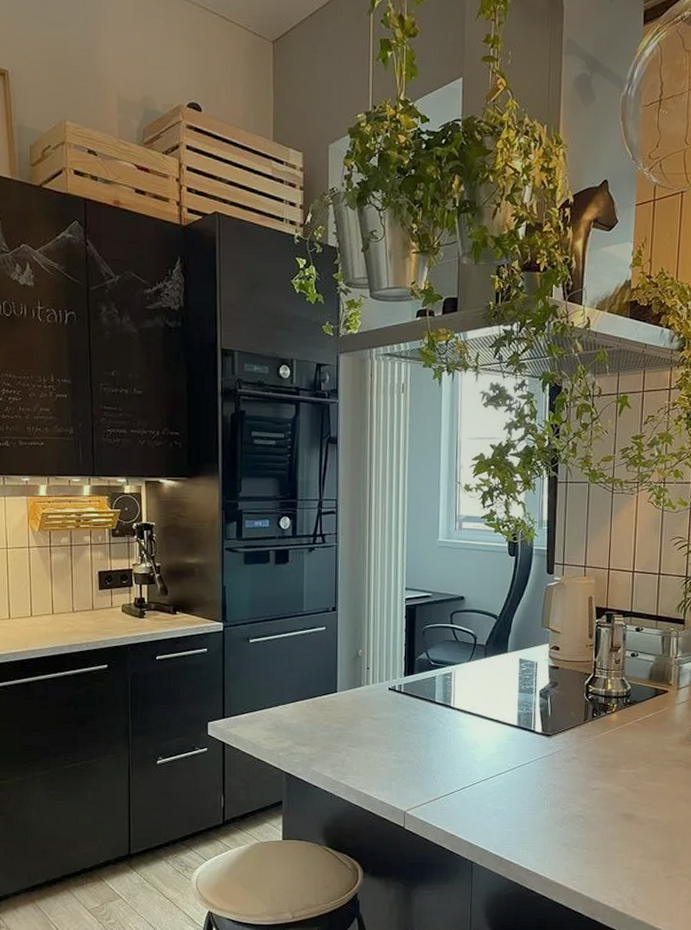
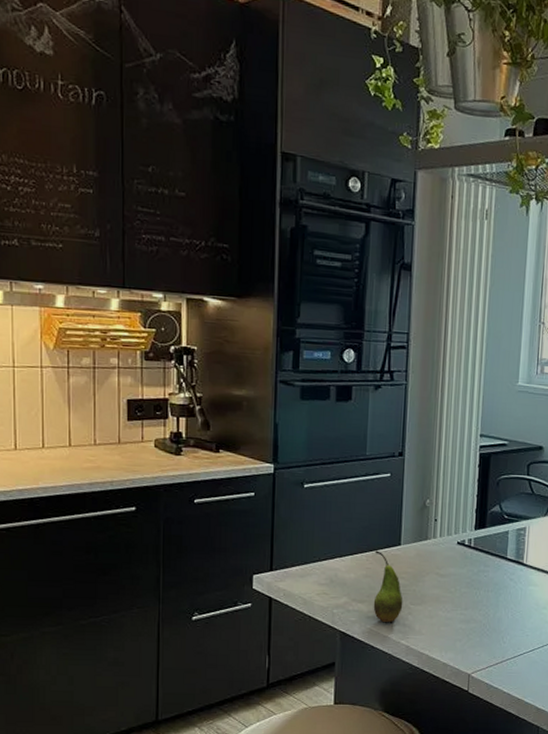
fruit: none [314,698,341,763] -> present [373,550,403,622]

